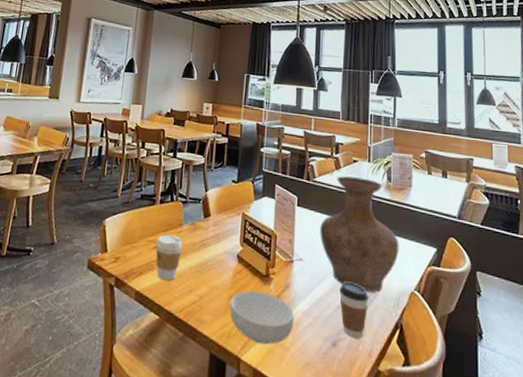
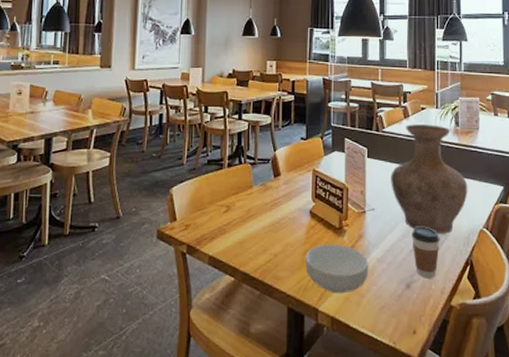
coffee cup: present [155,234,183,281] -> none [226,197,254,243]

